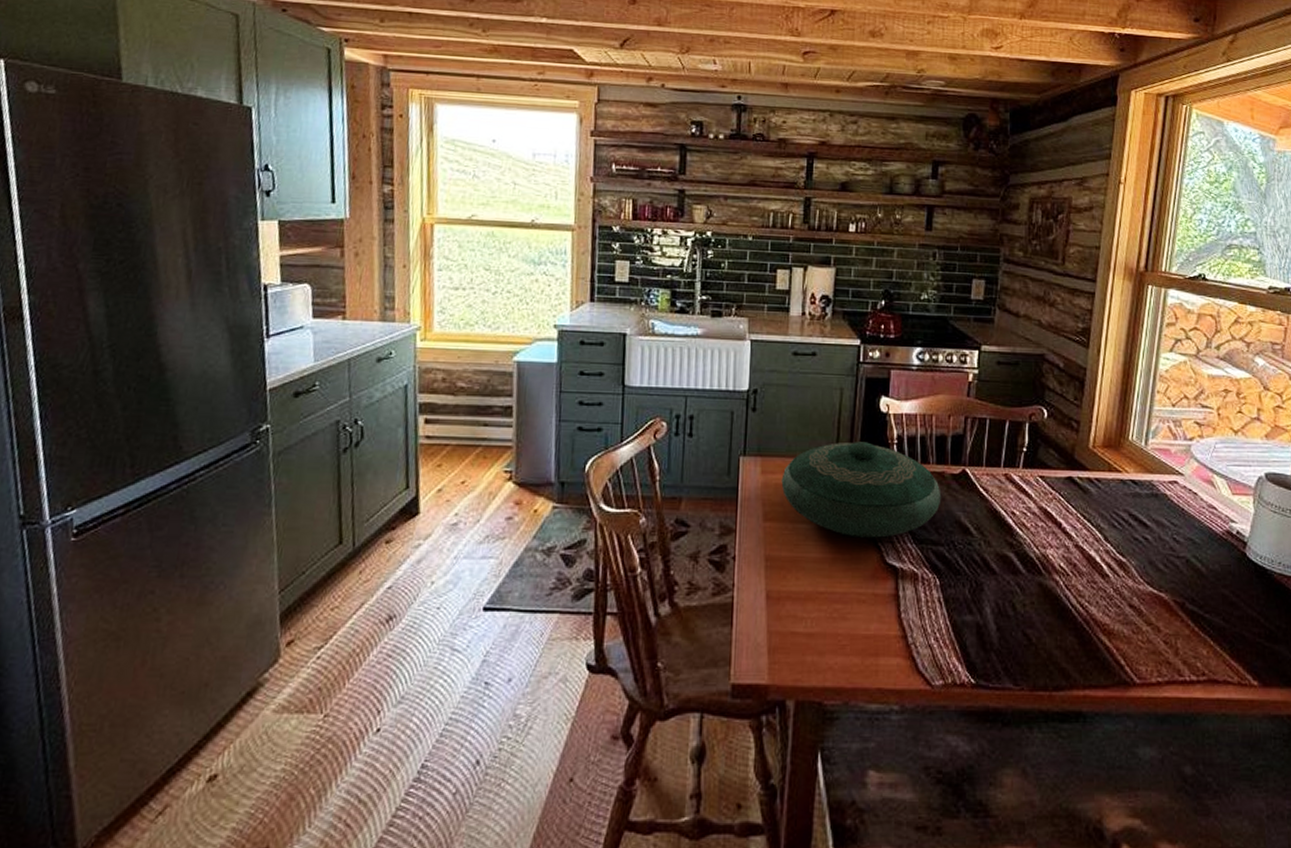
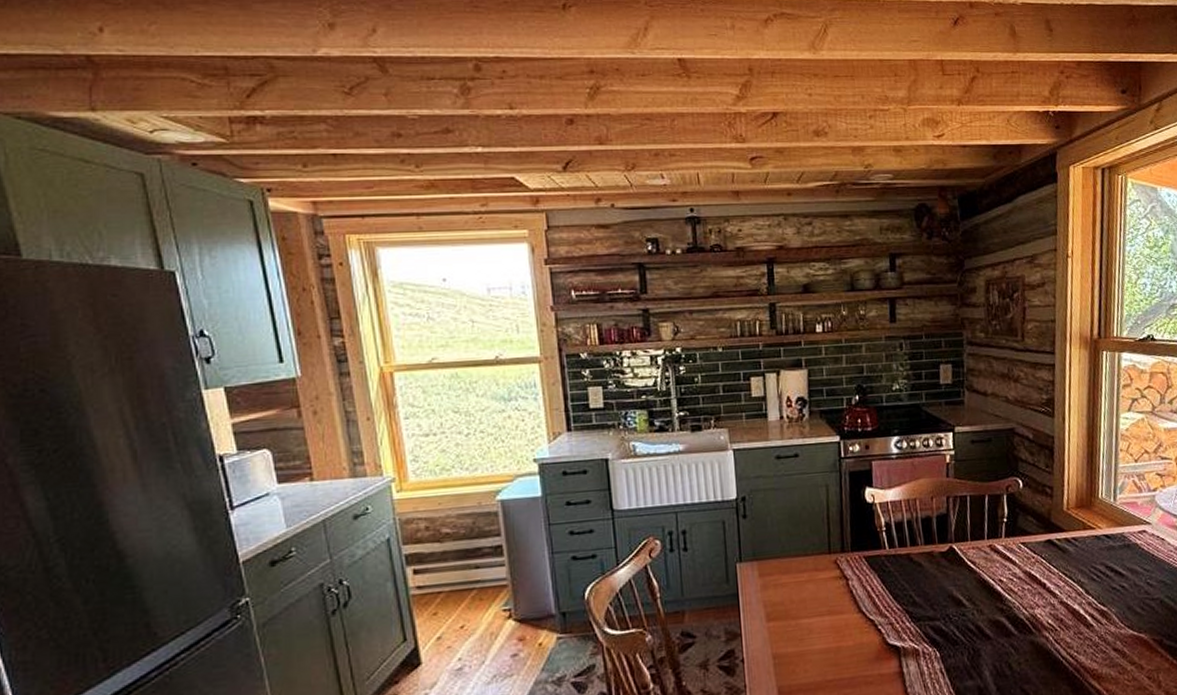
decorative bowl: present [781,442,942,538] -> none [779,533,933,625]

